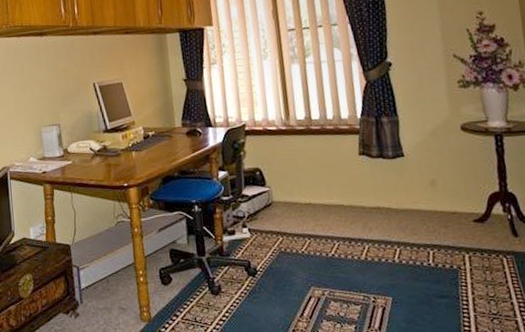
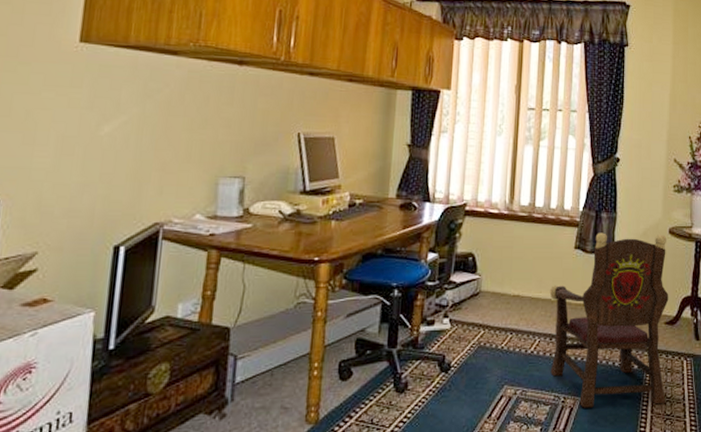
armchair: none [340,132,488,308] -> present [549,232,669,408]

